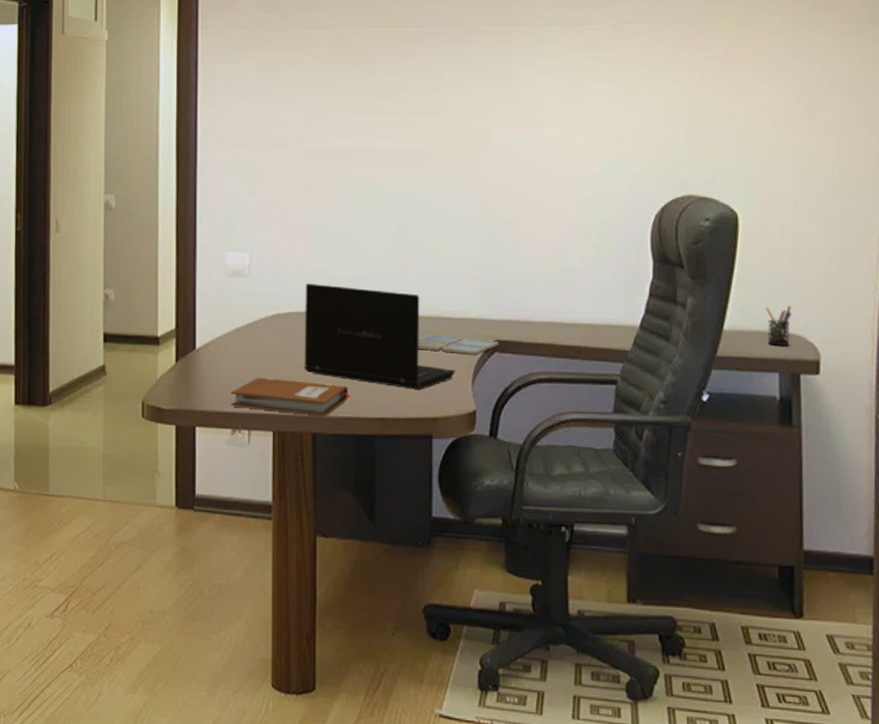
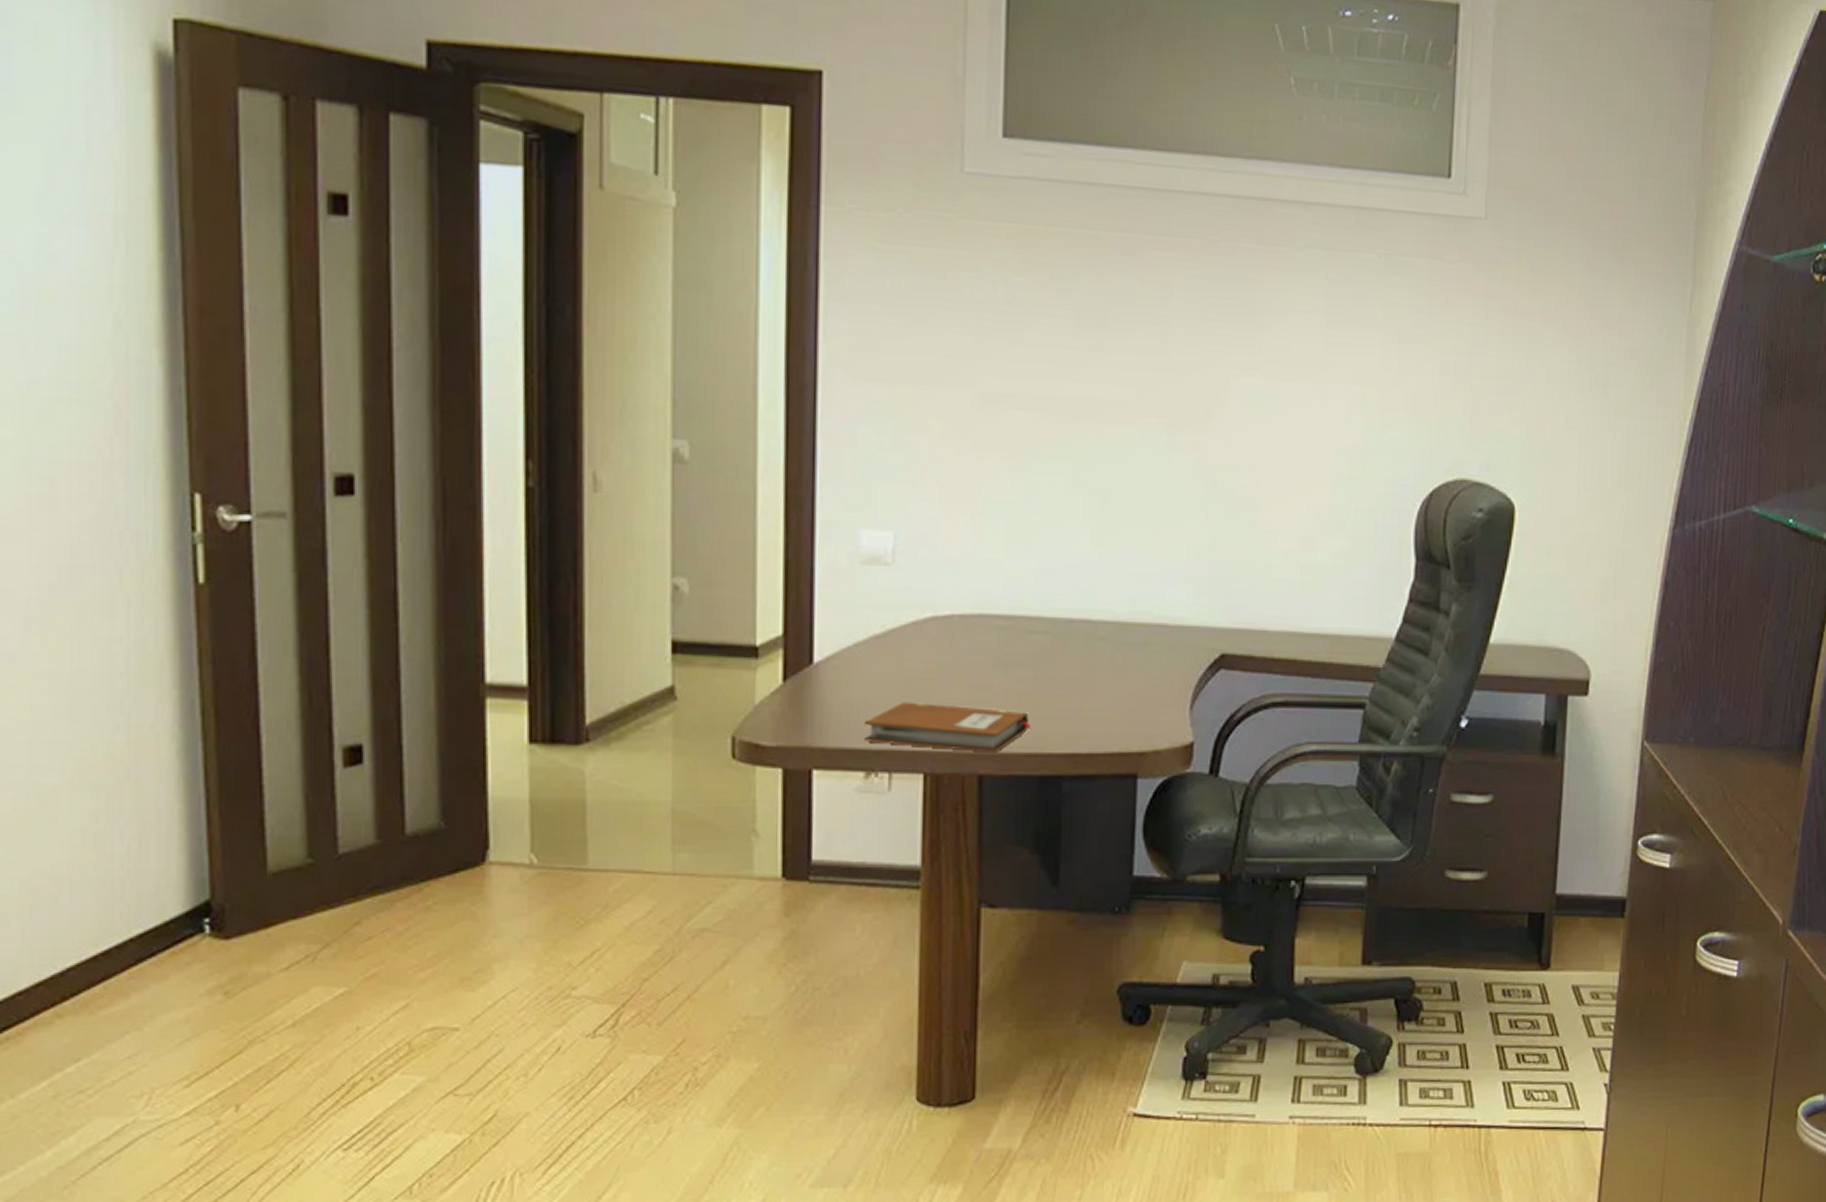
laptop: present [304,283,456,390] -> none [968,575,1170,717]
drink coaster: present [418,334,499,355] -> none [1123,646,1226,673]
pen holder: present [766,306,792,346] -> none [1535,616,1564,663]

